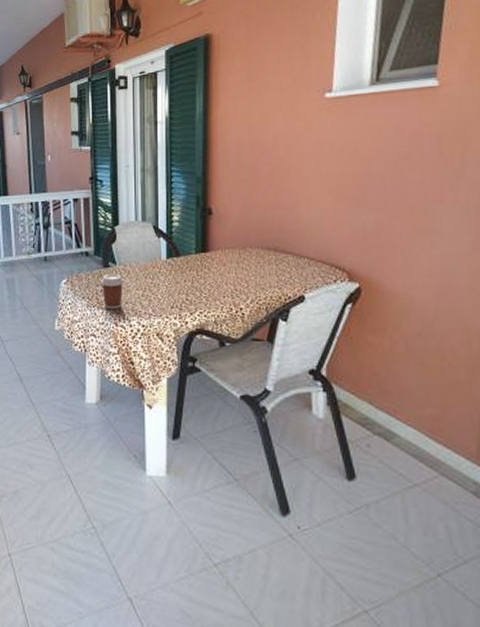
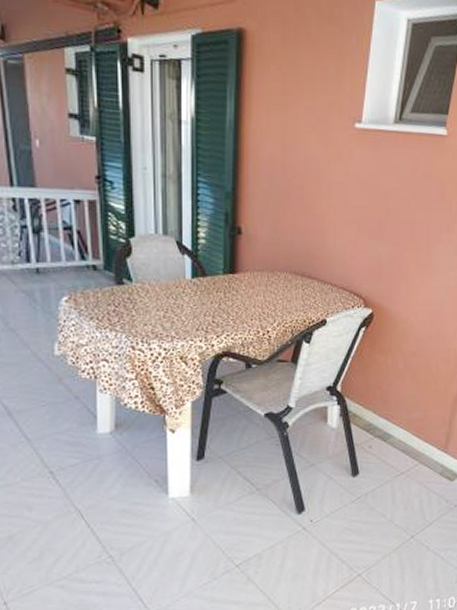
coffee cup: present [101,273,124,309] -> none [113,291,142,332]

